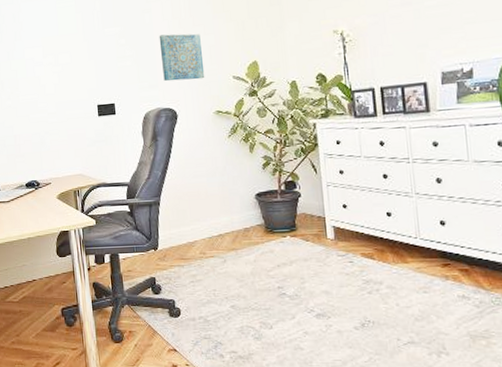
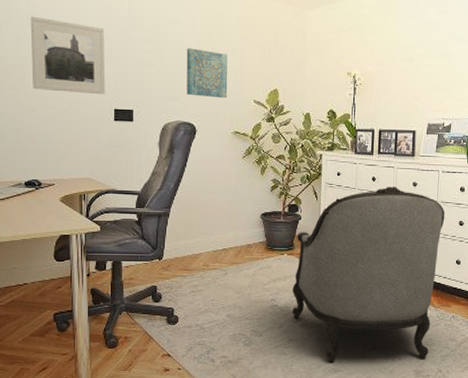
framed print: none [17,30,88,97] -> present [30,16,106,95]
armchair: none [299,149,487,360] -> present [292,186,445,363]

